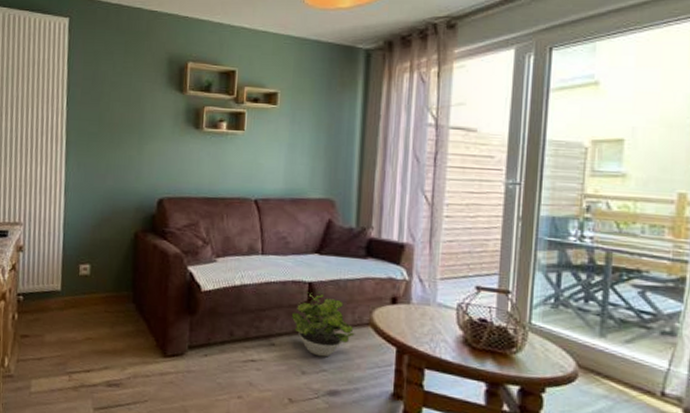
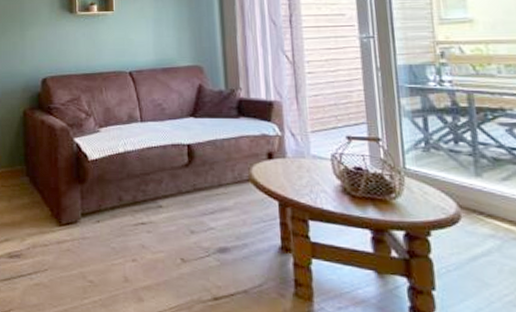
potted plant: present [291,292,355,357] -> none [174,153,237,215]

